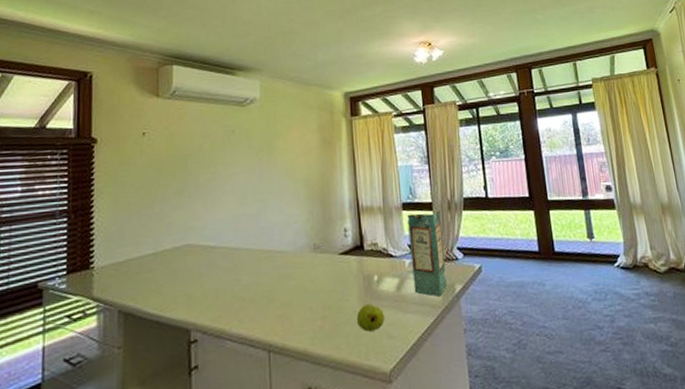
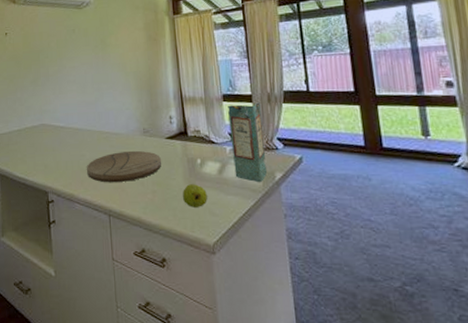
cutting board: none [243,270,333,311] -> present [87,150,161,183]

